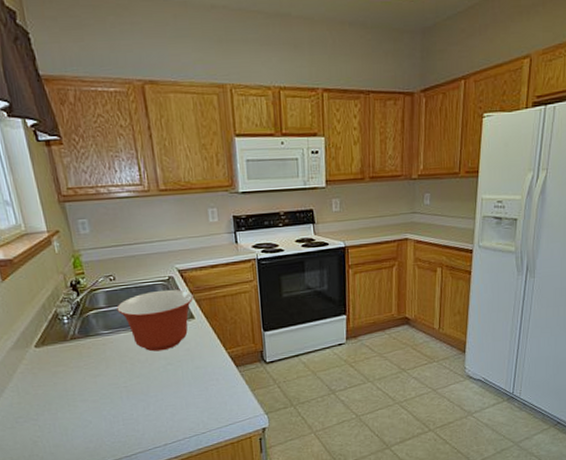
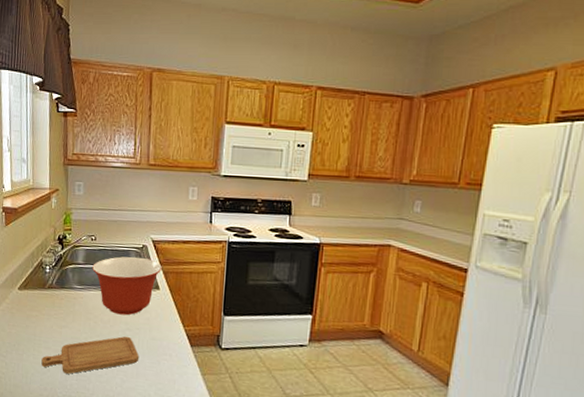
chopping board: none [80,370,185,421] -> present [41,336,138,374]

